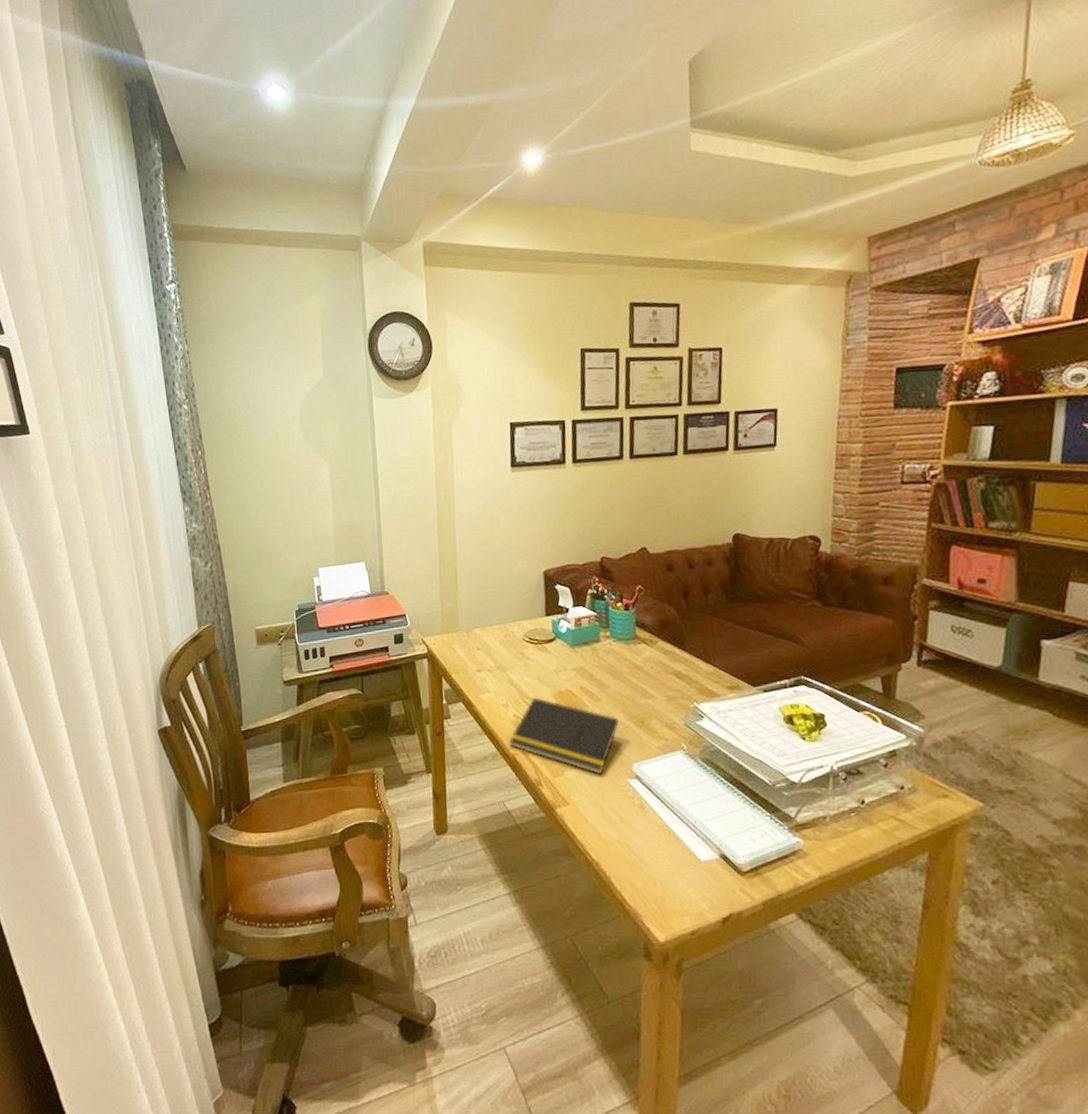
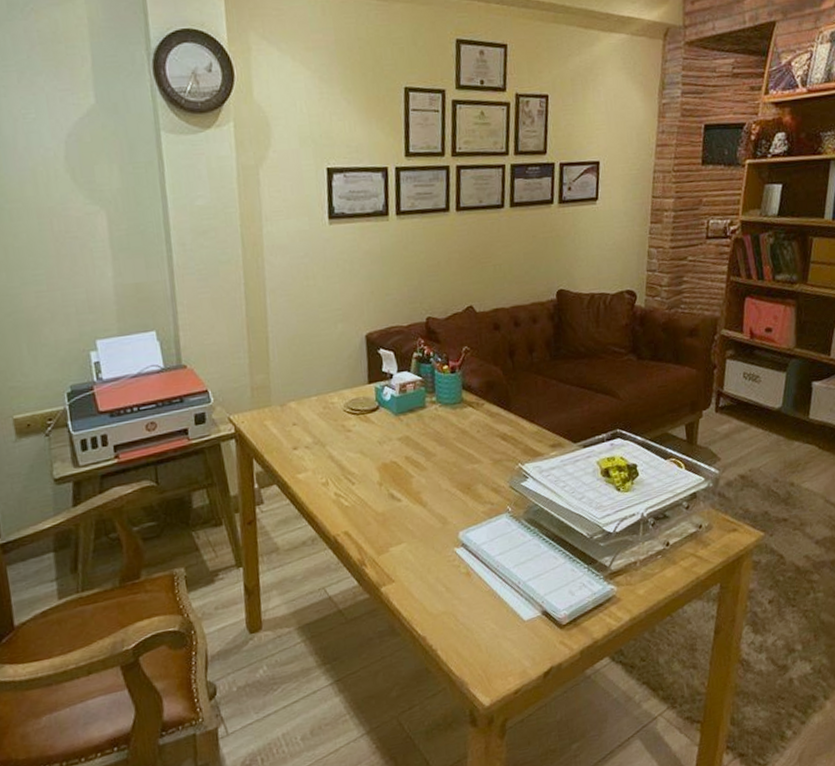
notepad: present [508,697,619,775] -> none [329,472,445,547]

